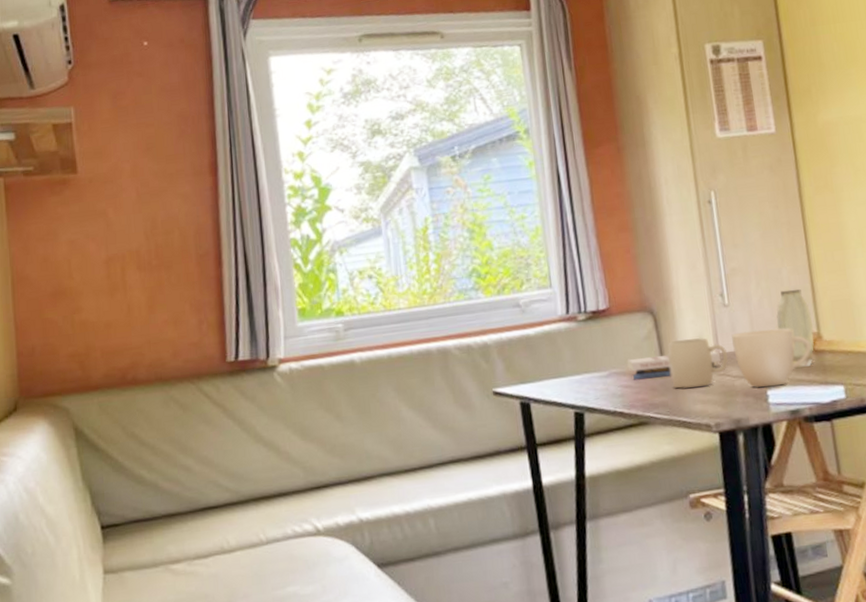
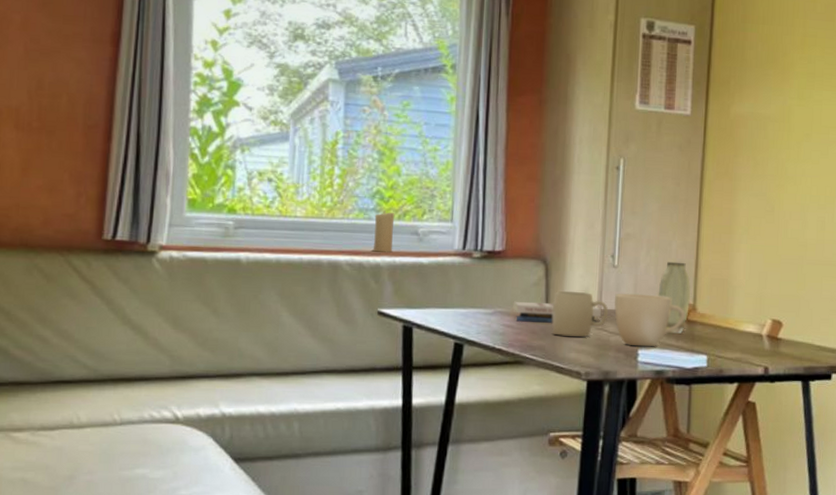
candle: none [474,287,498,332] -> present [371,210,395,254]

